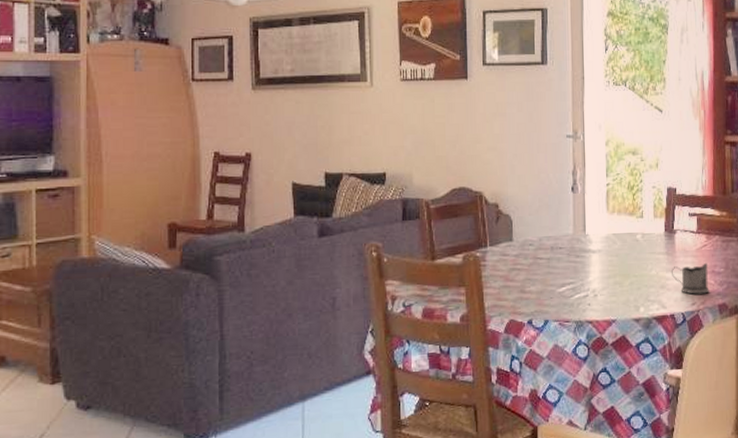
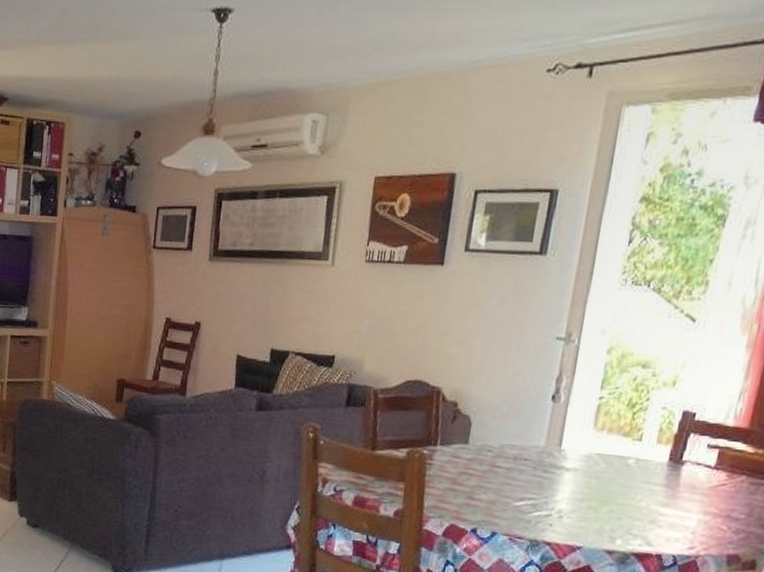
tea glass holder: present [671,262,709,294] -> none [667,502,722,540]

